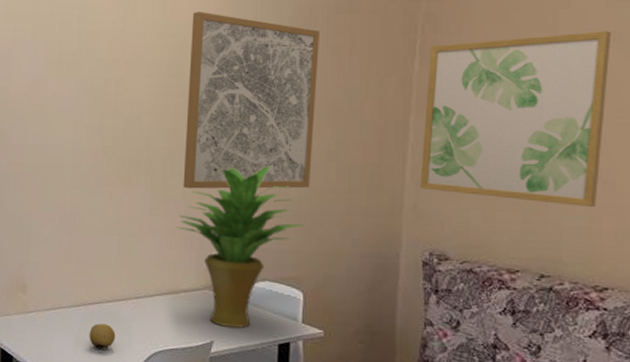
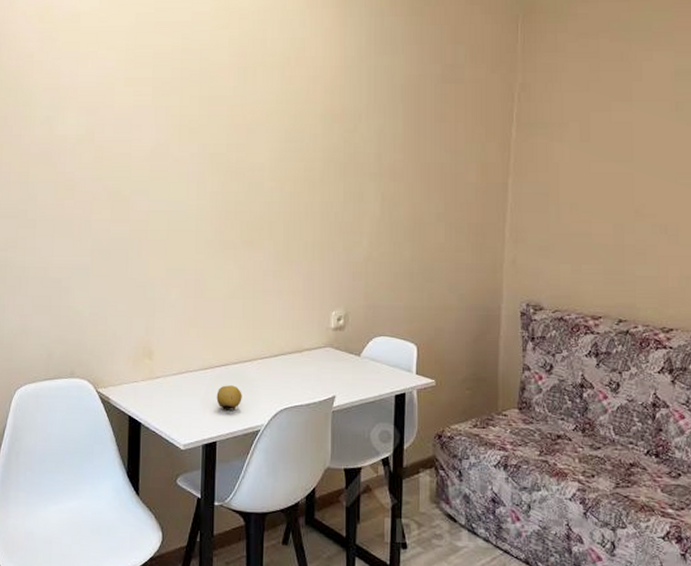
potted plant: present [176,166,304,328] -> none [299,228,416,382]
wall art: present [183,12,319,189] -> none [304,79,428,251]
wall art: present [420,31,612,207] -> none [517,101,675,258]

